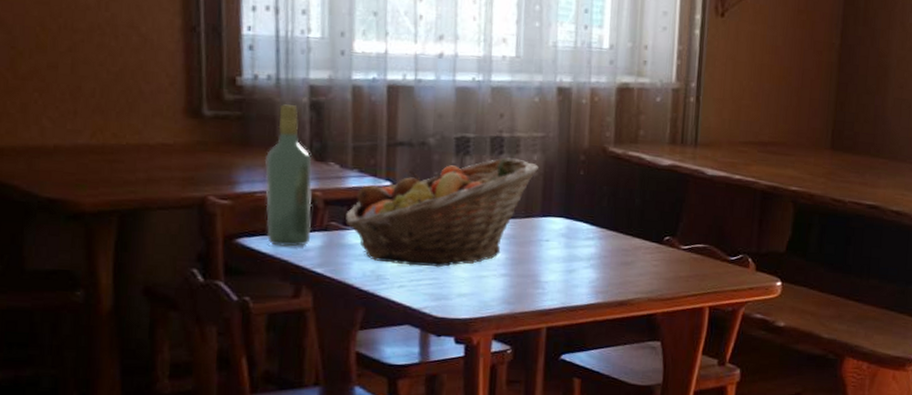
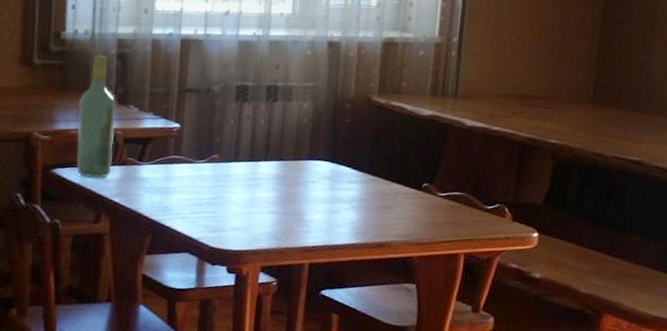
fruit basket: present [345,157,540,268] -> none [140,104,309,203]

